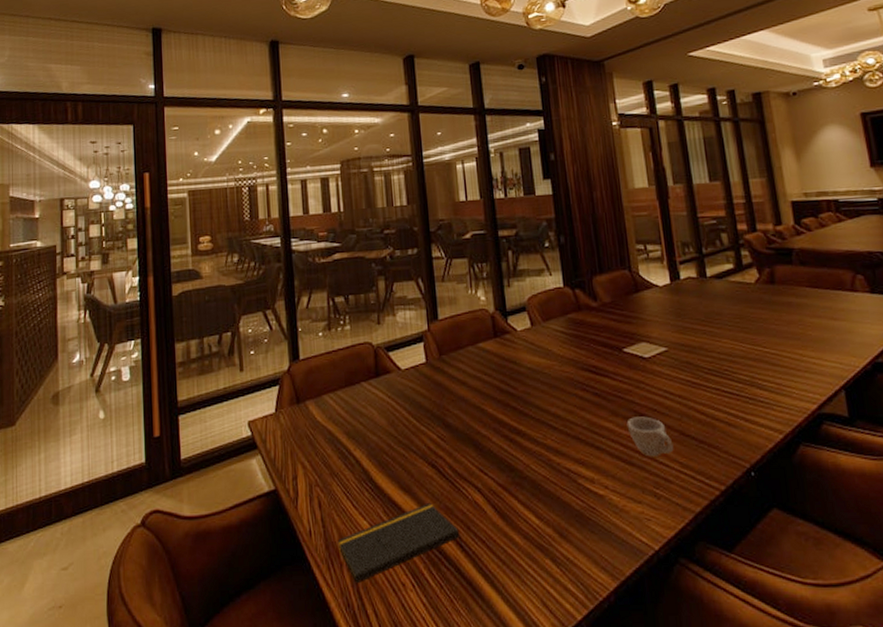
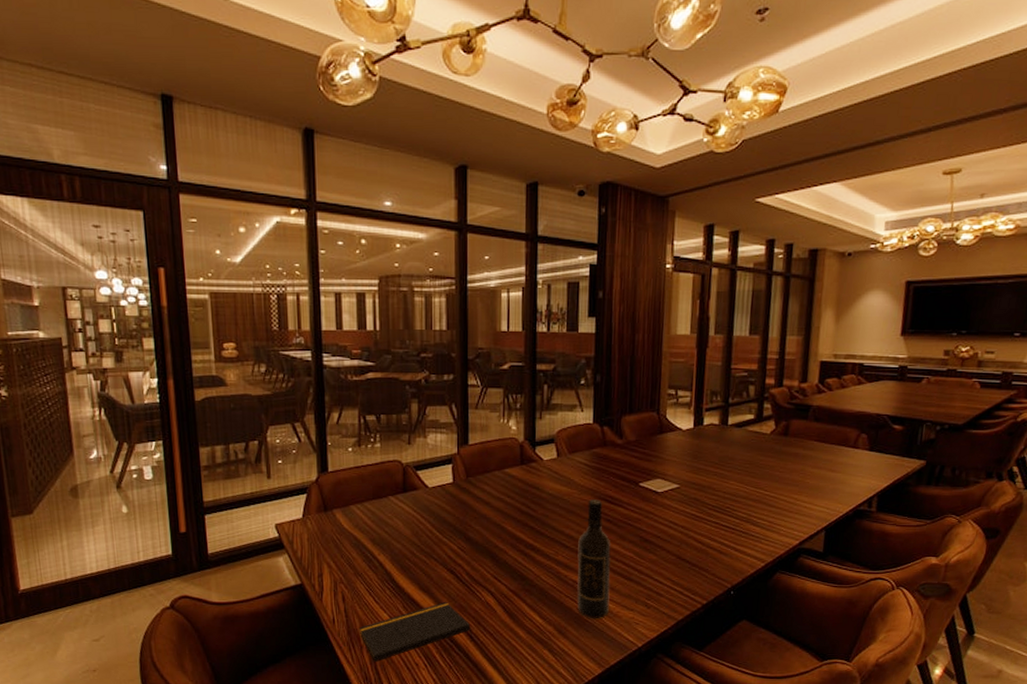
wine bottle: none [566,370,613,515] -> present [577,499,611,618]
cup: present [626,416,674,457] -> none [631,541,670,575]

